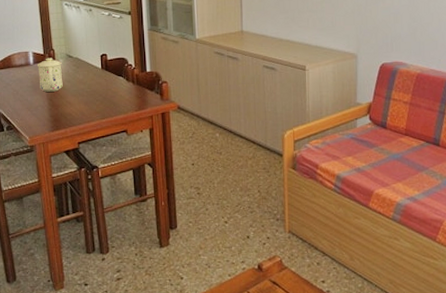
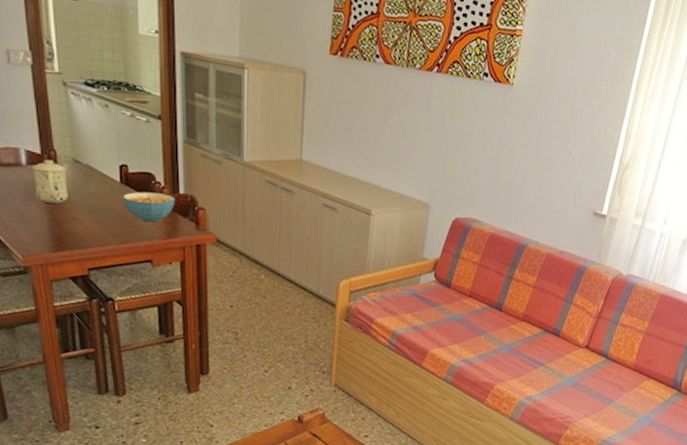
cereal bowl: none [103,73,144,98] -> present [123,191,175,223]

